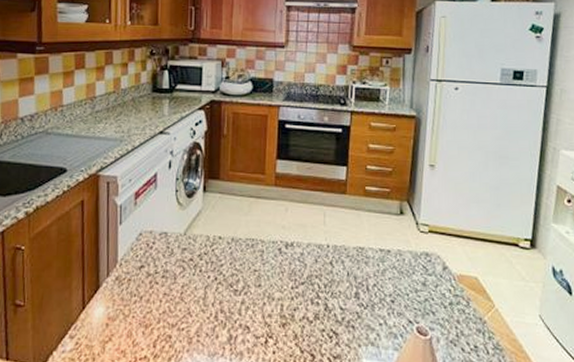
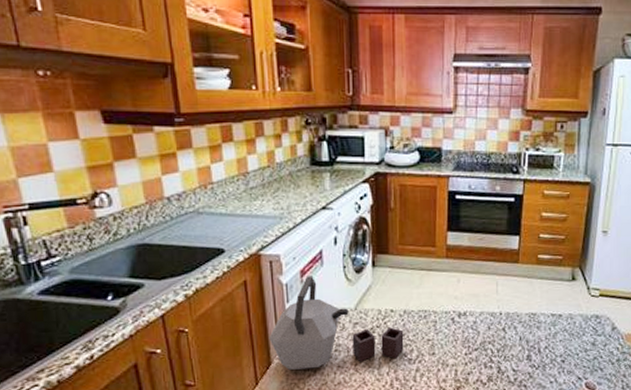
kettle: none [99,198,231,295] -> present [269,276,404,370]

